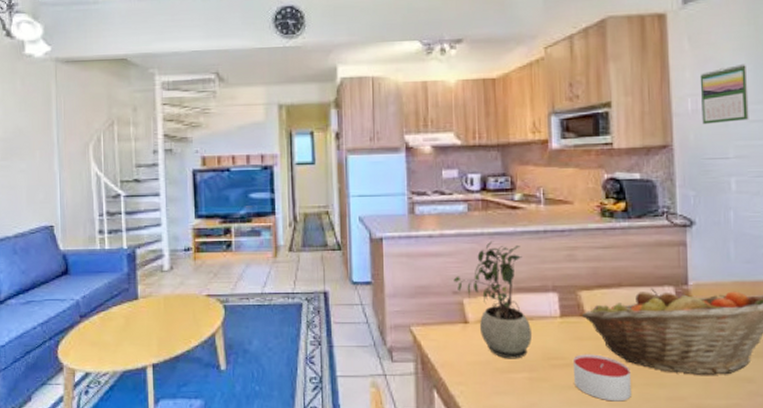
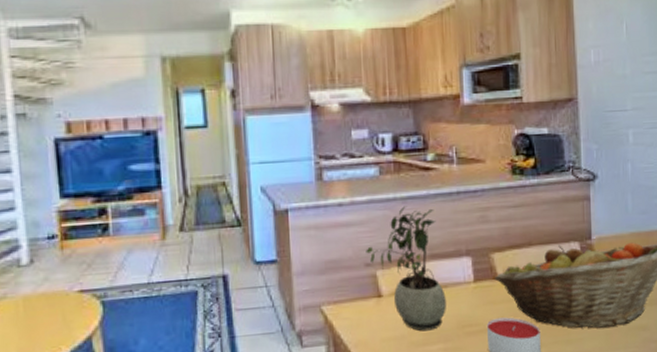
calendar: present [700,63,749,124] -> none [601,14,644,76]

